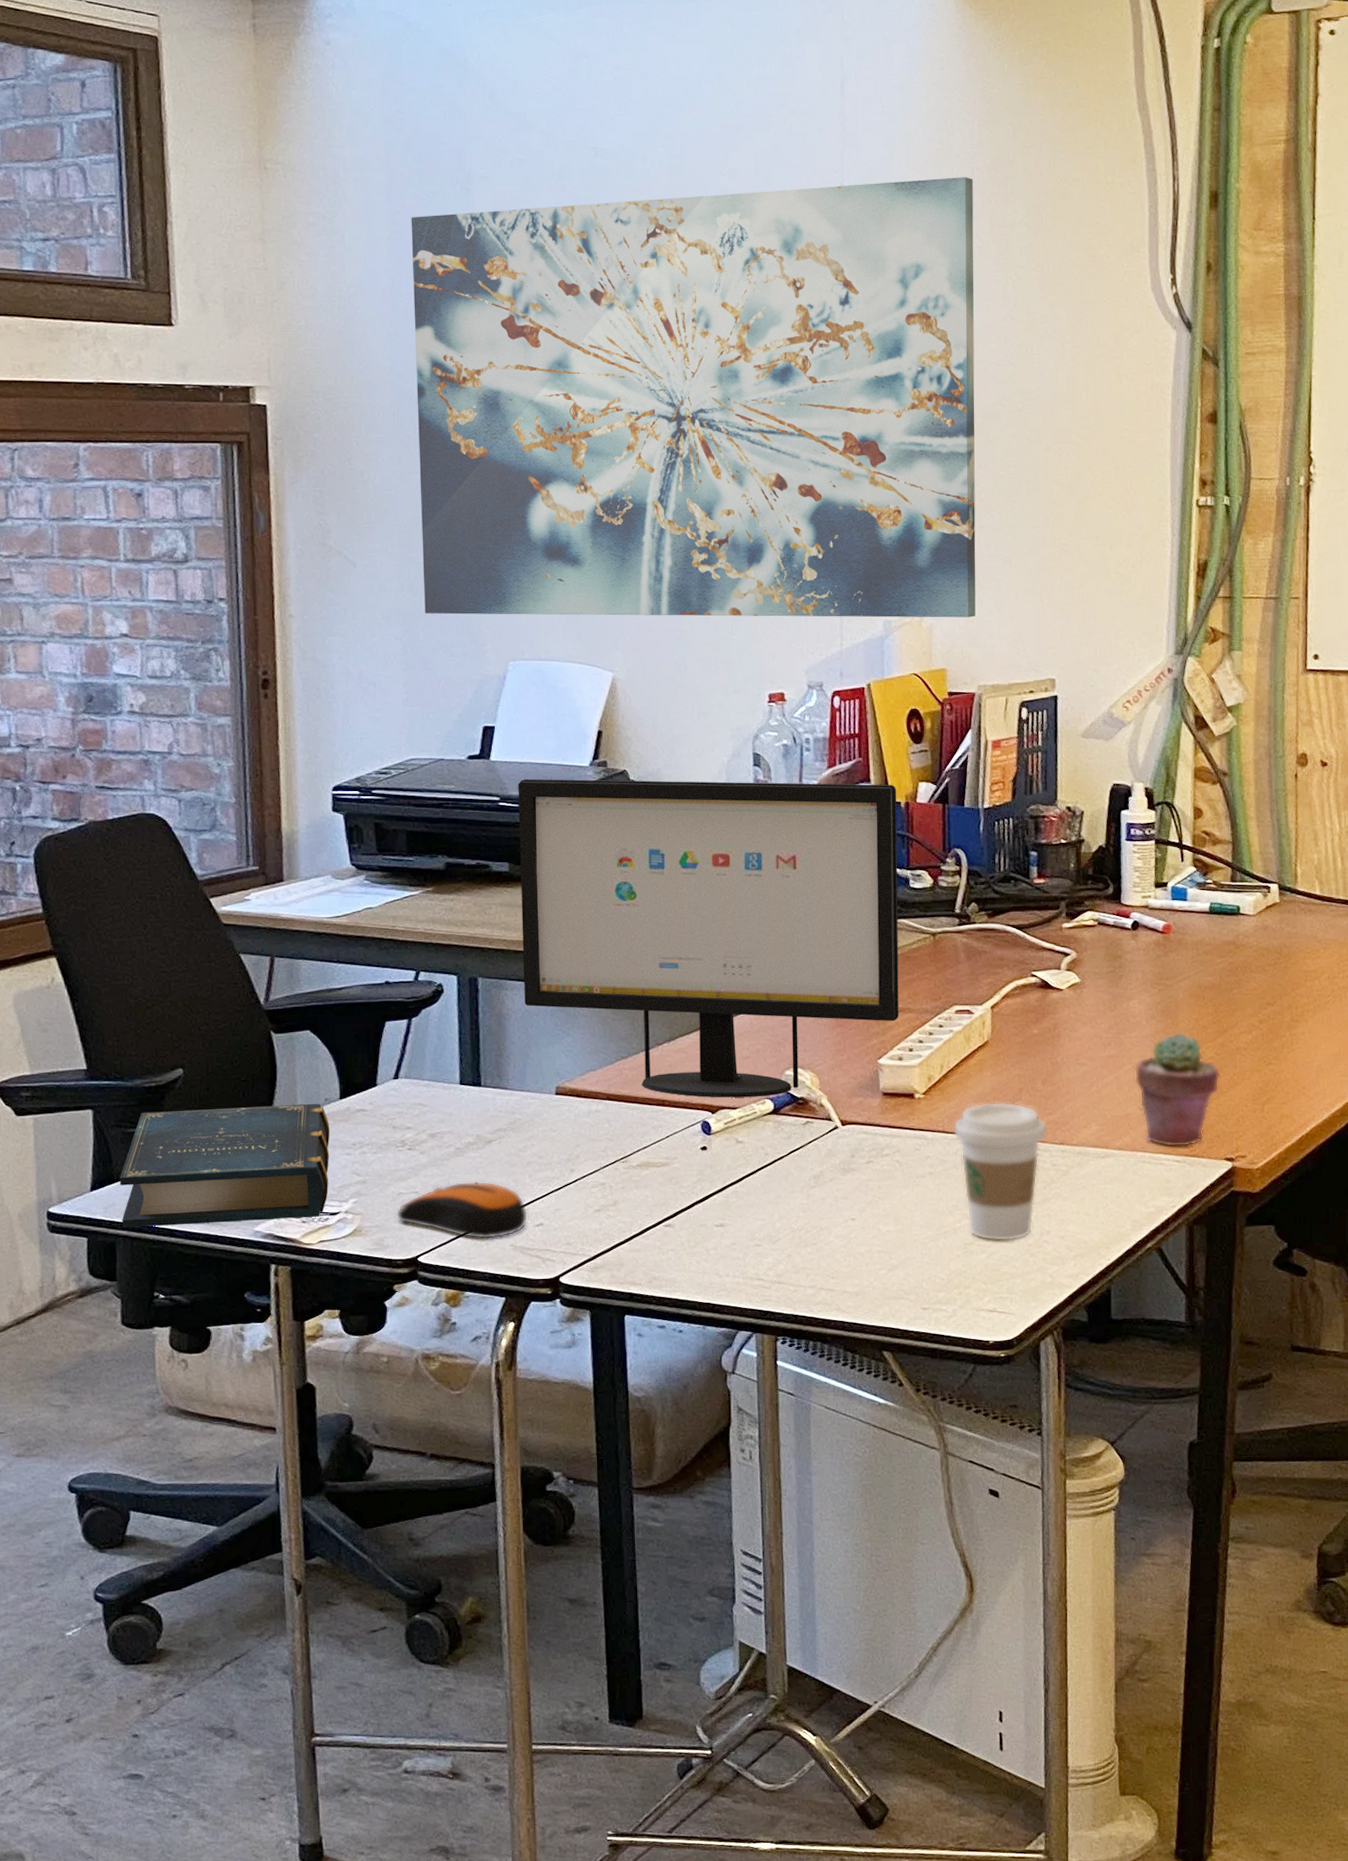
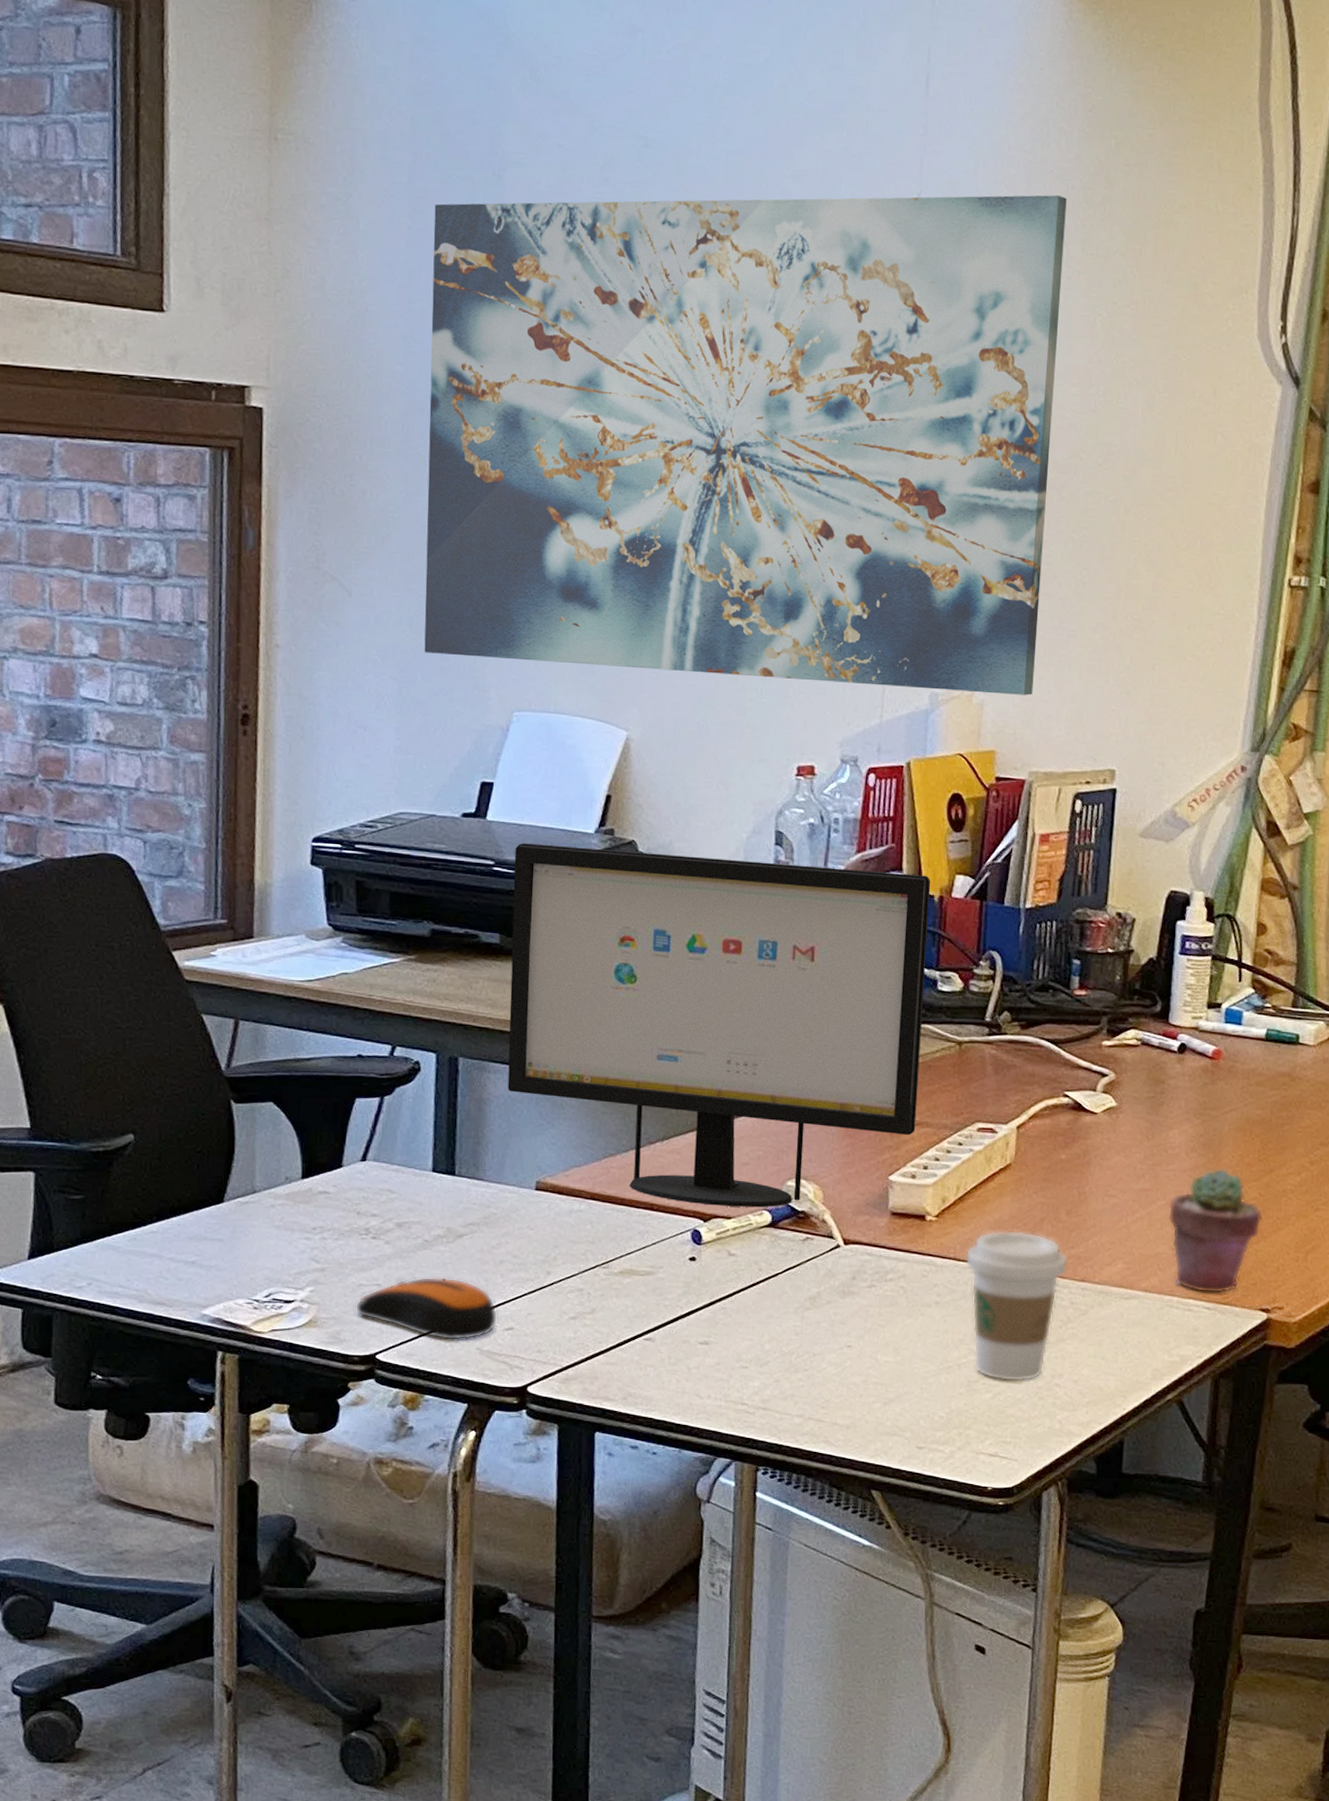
book: present [120,1103,330,1228] -> none [60,1178,290,1304]

